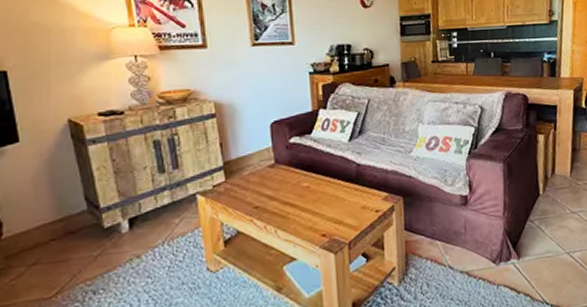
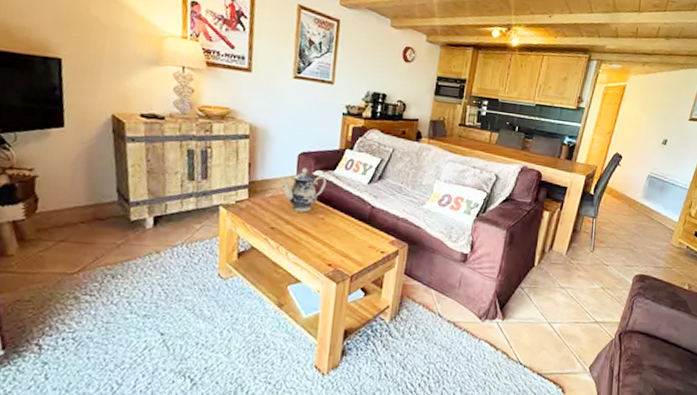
teapot: none [255,137,305,185] -> present [279,168,327,213]

